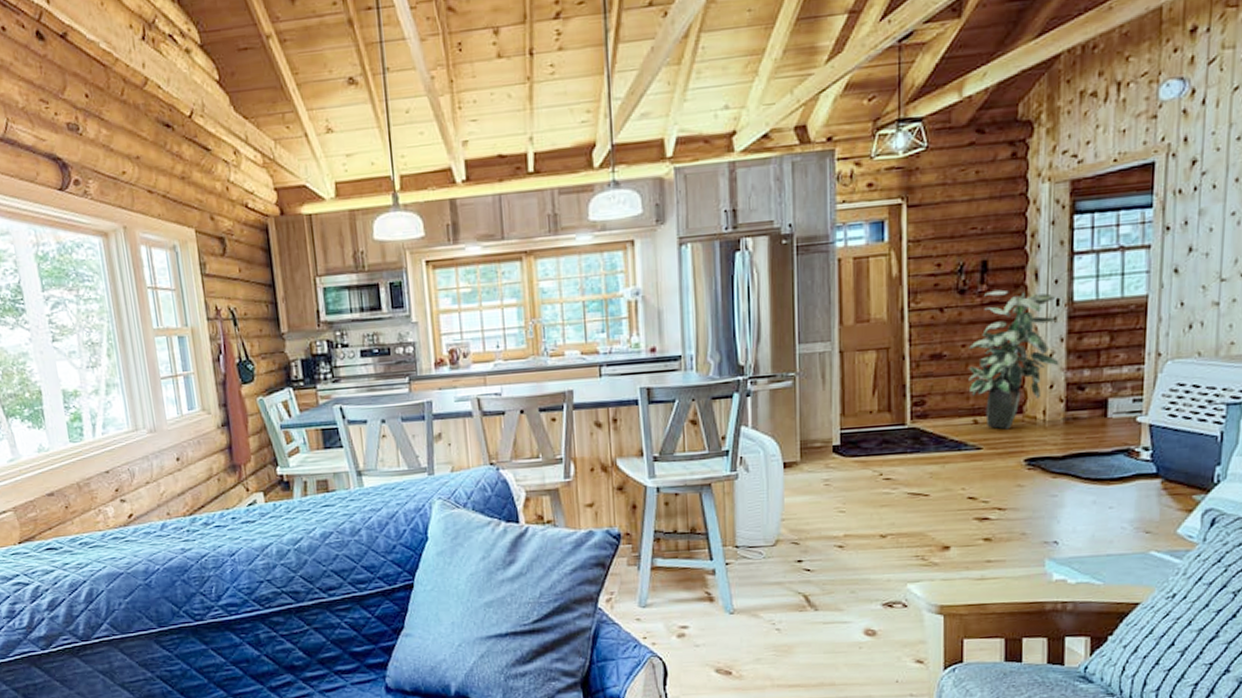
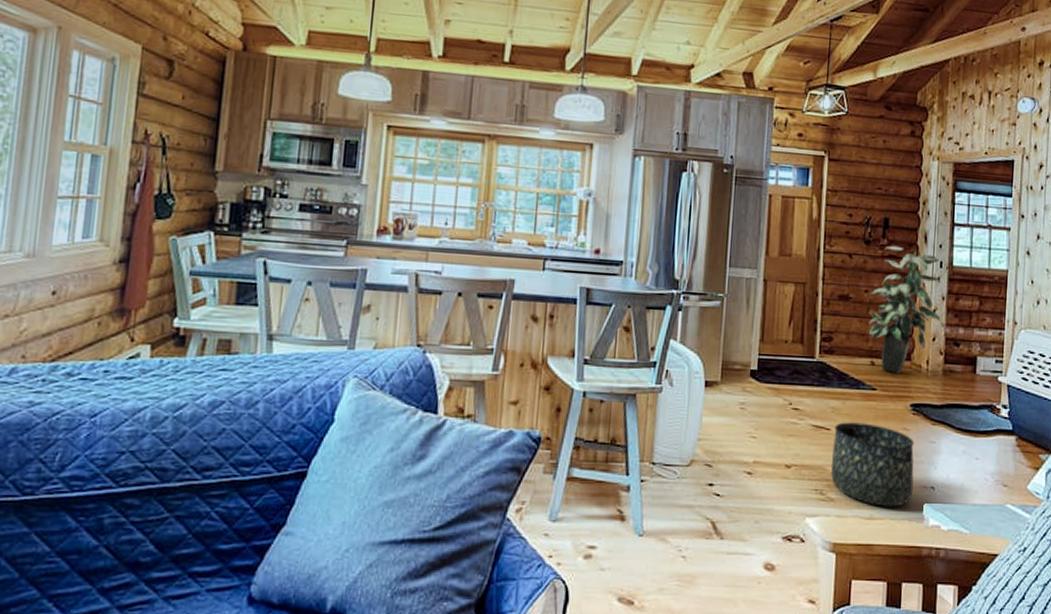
basket: none [932,484,1032,566] -> present [830,422,914,507]

